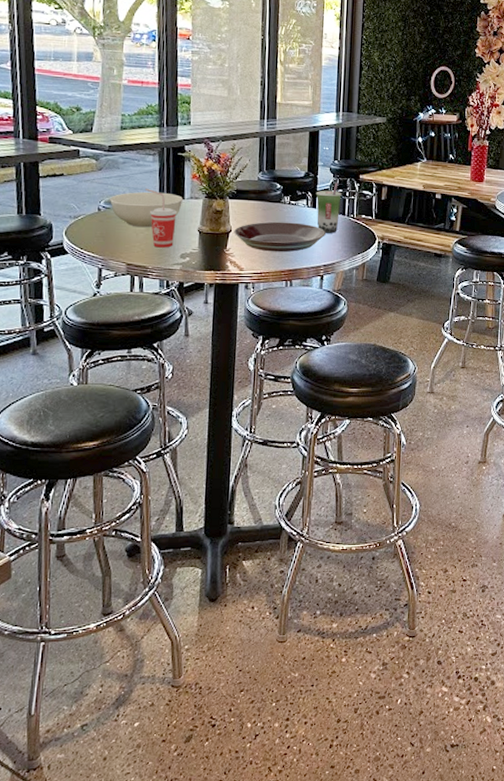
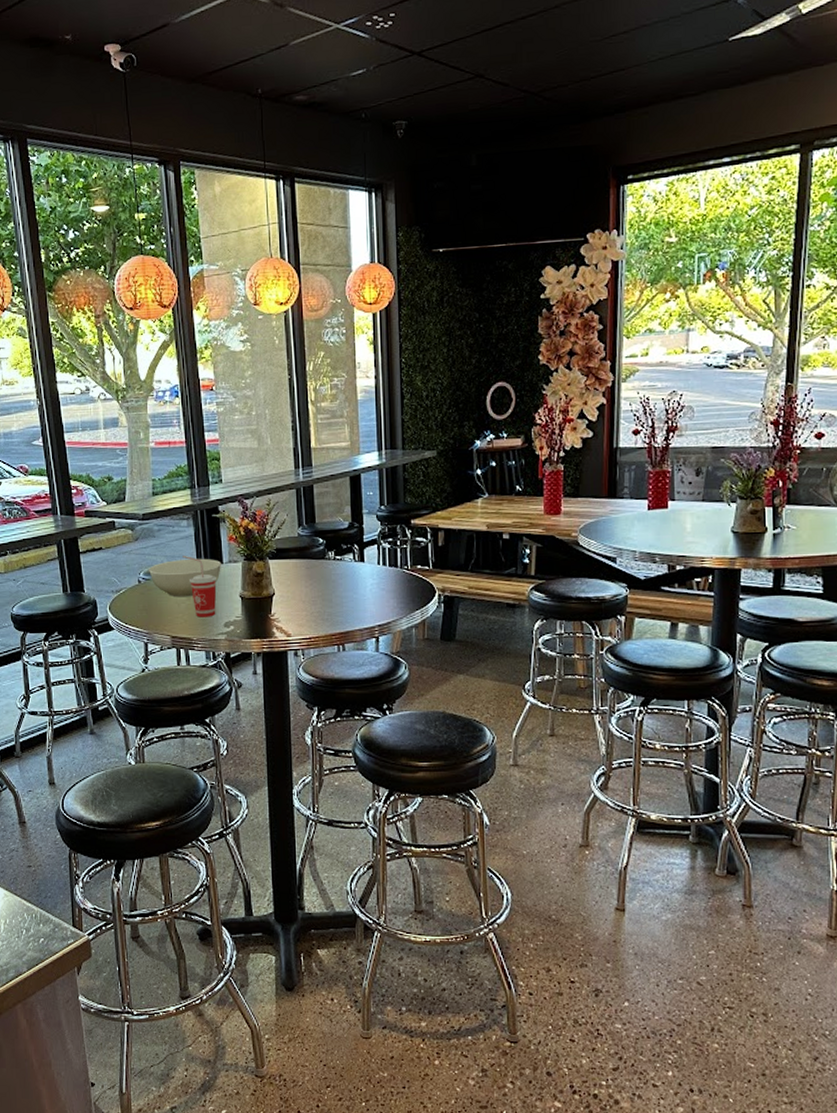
plate: present [234,221,326,253] -> none [277,579,377,614]
beverage cup: present [316,182,342,233] -> none [363,531,392,589]

